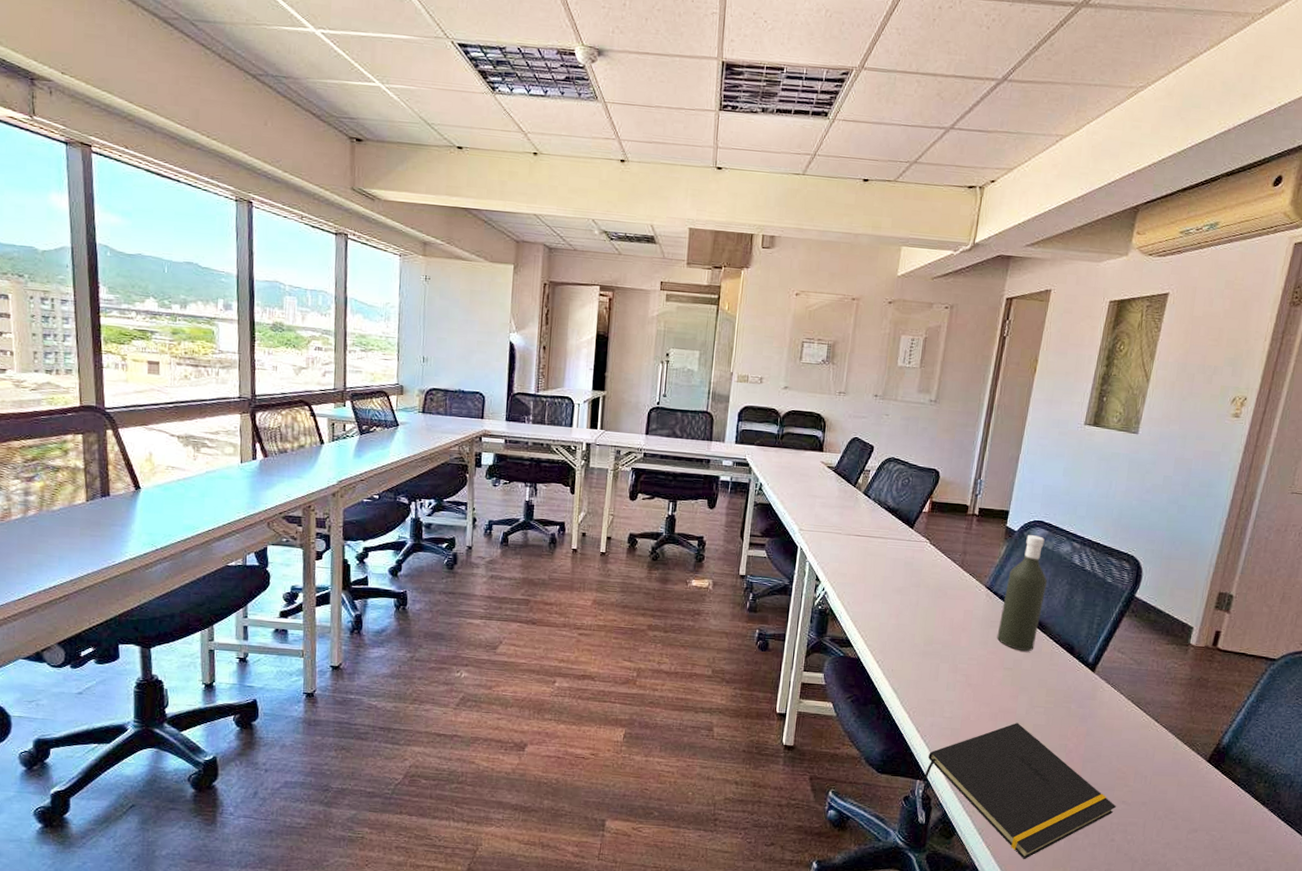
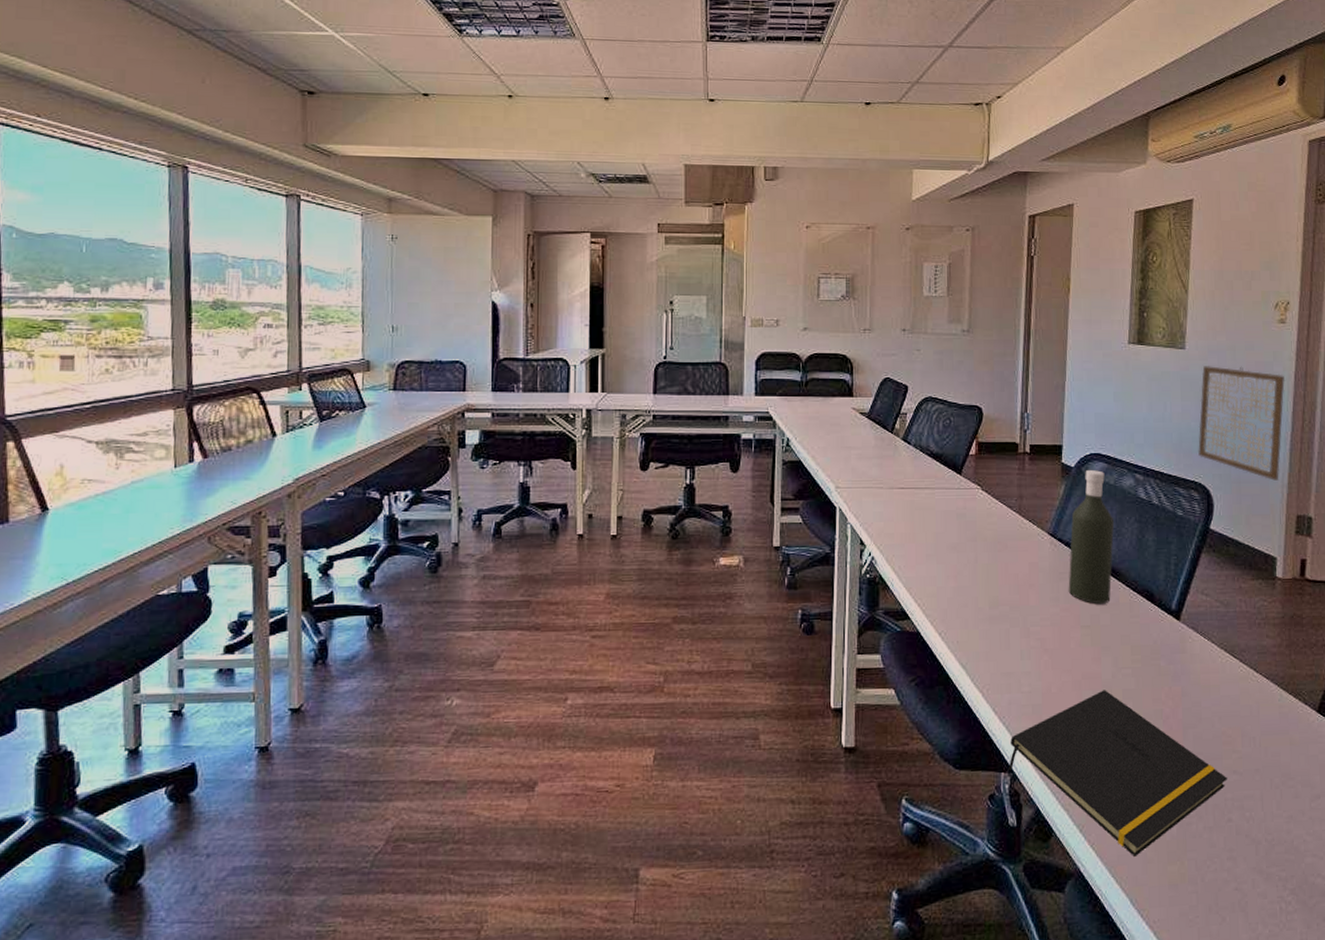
wall art: none [1135,451,1229,560] -> present [1198,366,1285,481]

